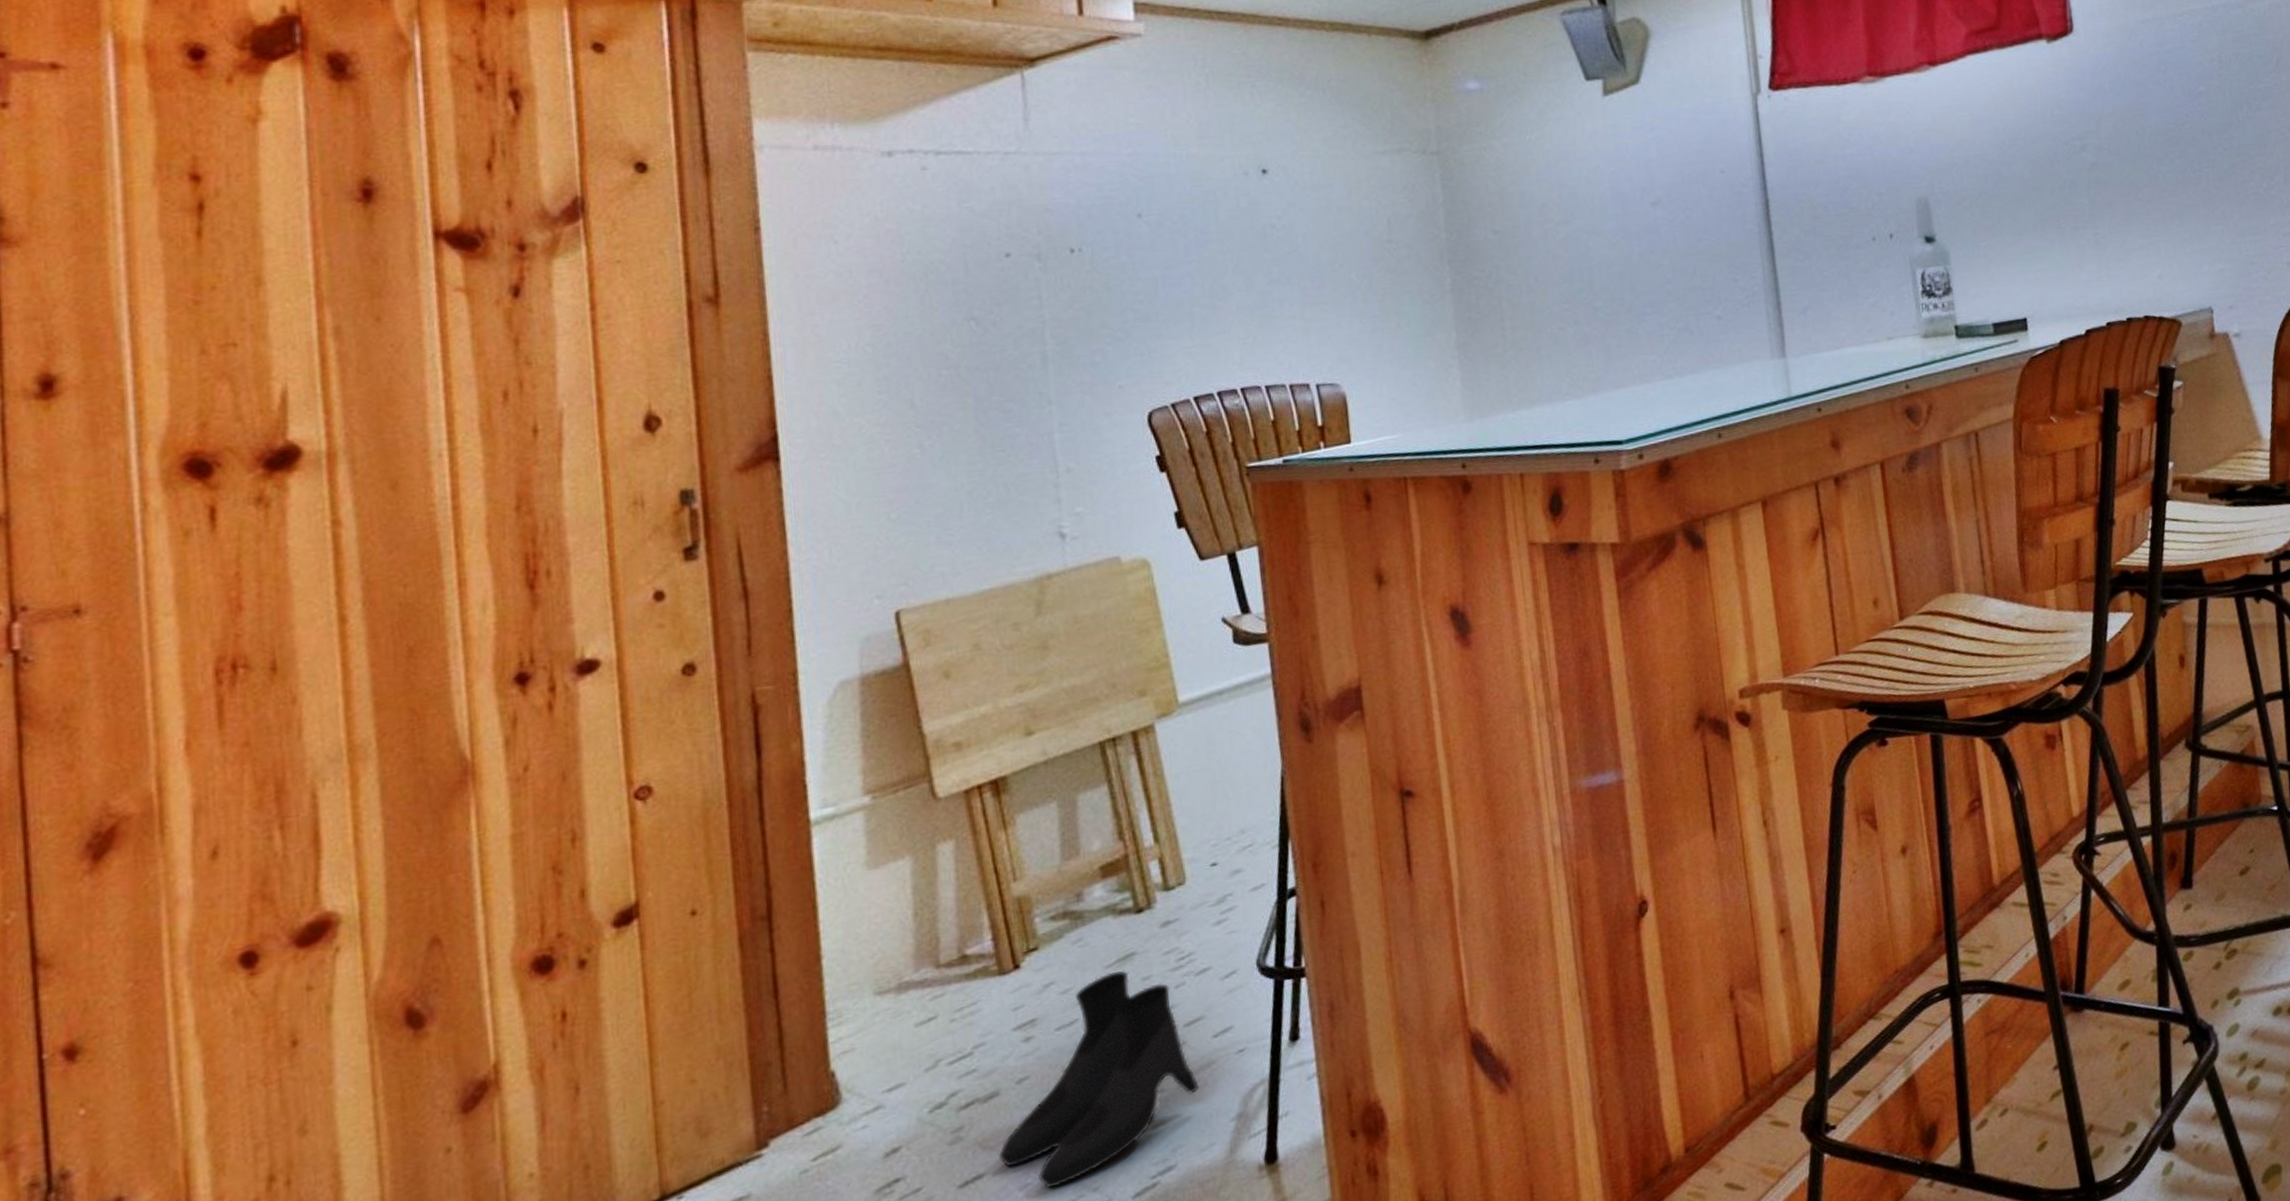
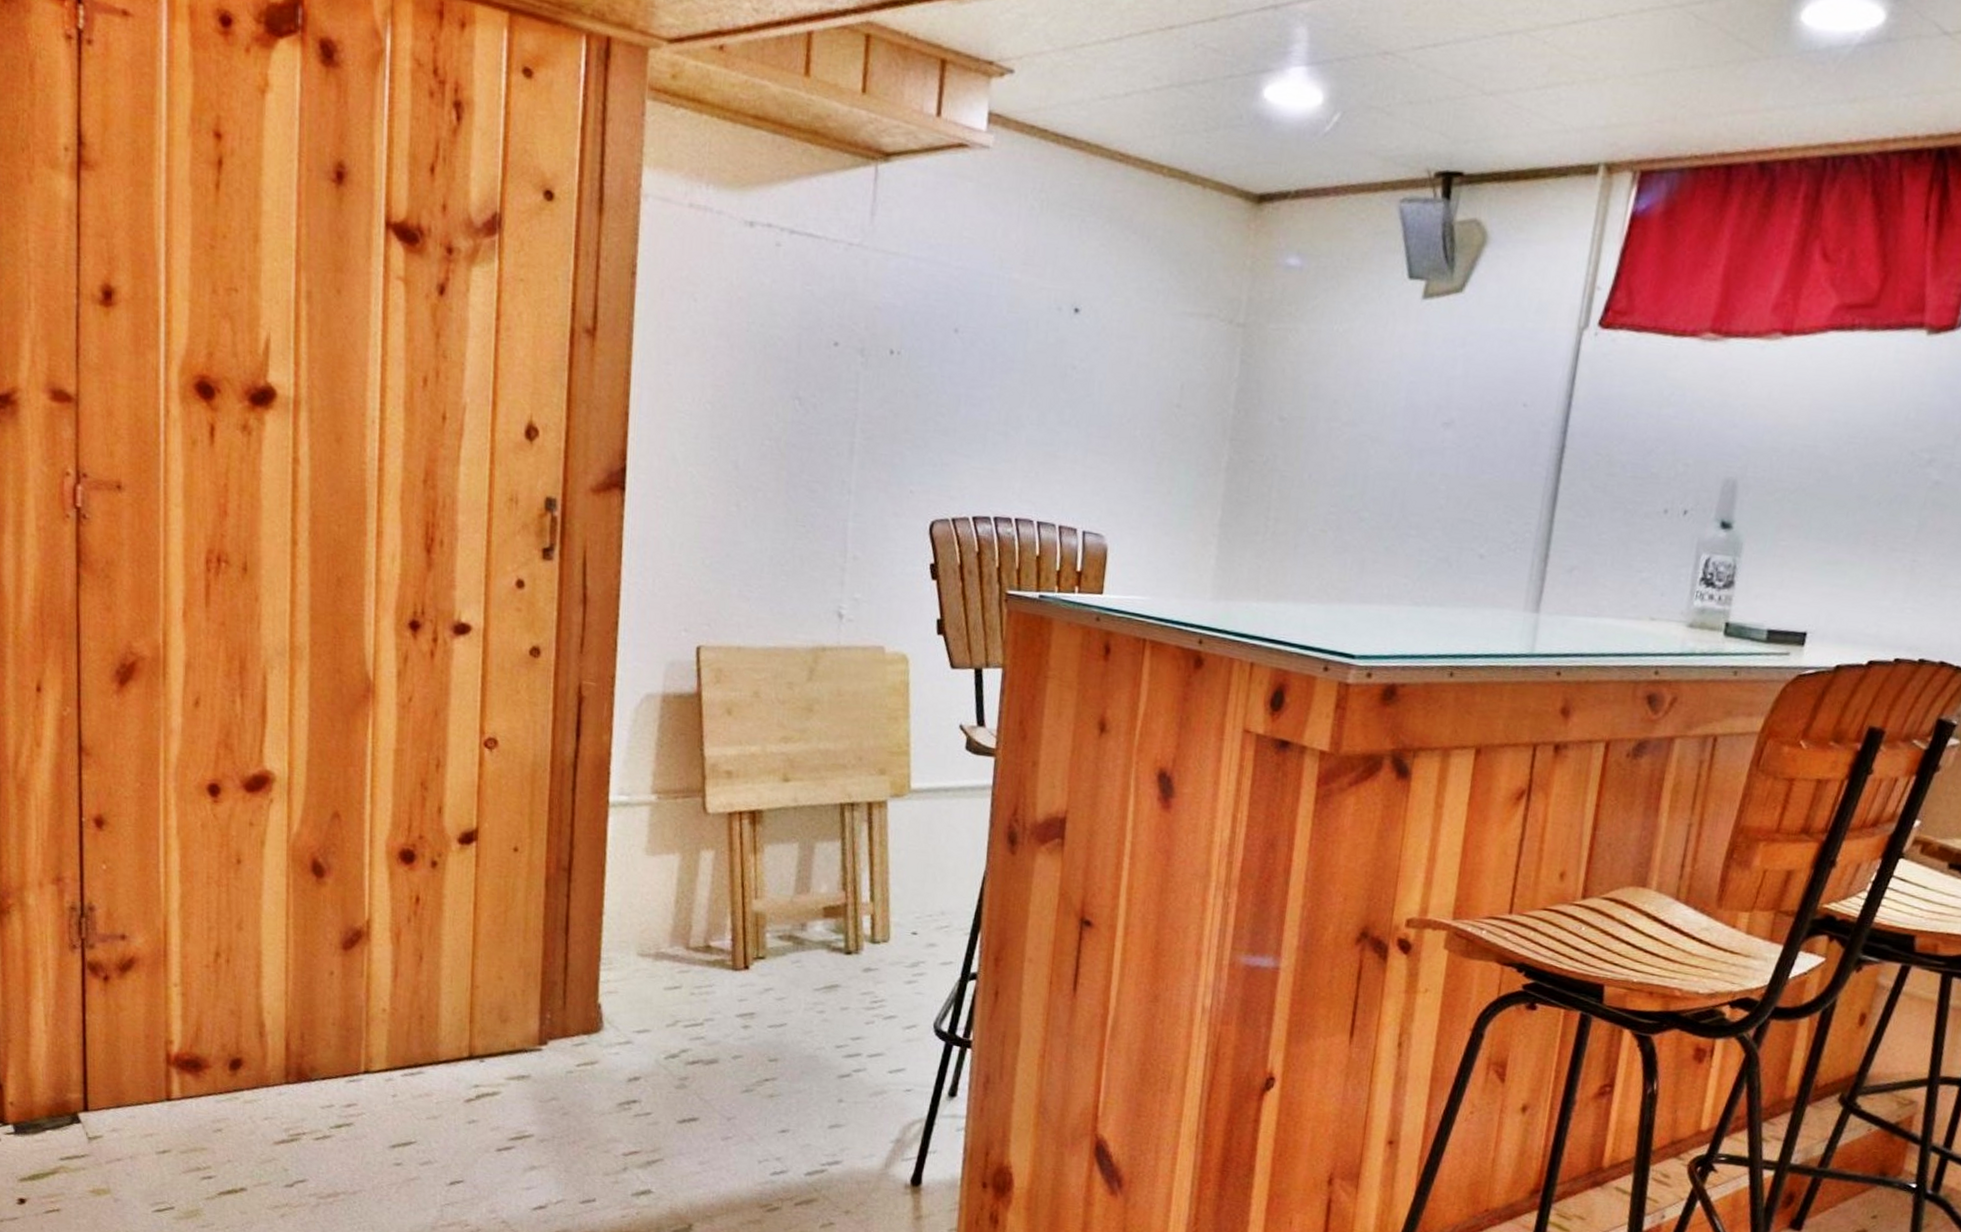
boots: present [999,971,1200,1189] -> none [710,994,871,1148]

